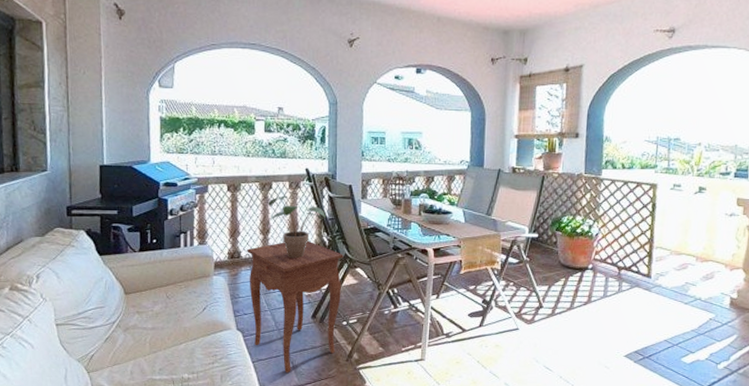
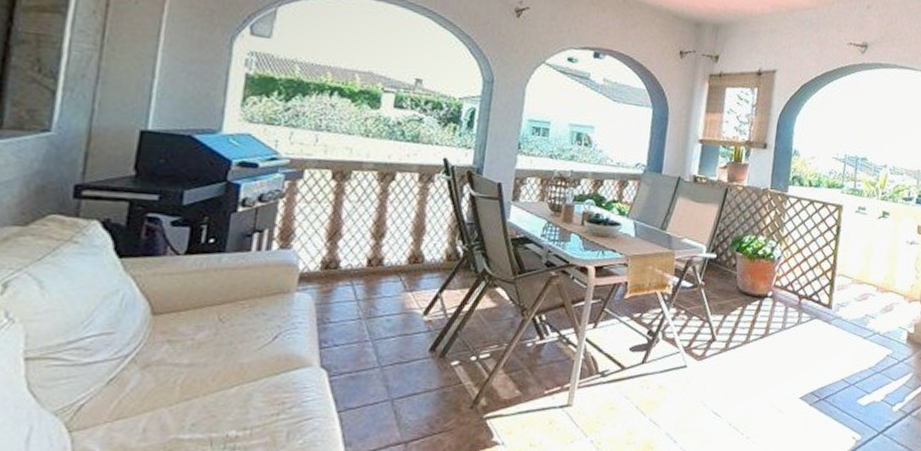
side table: present [247,241,344,374] -> none [344,250,482,427]
potted plant: present [267,195,326,258] -> none [382,190,464,272]

